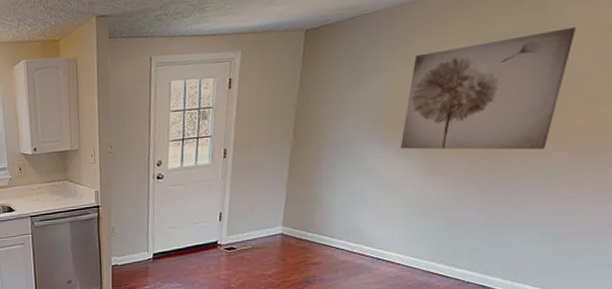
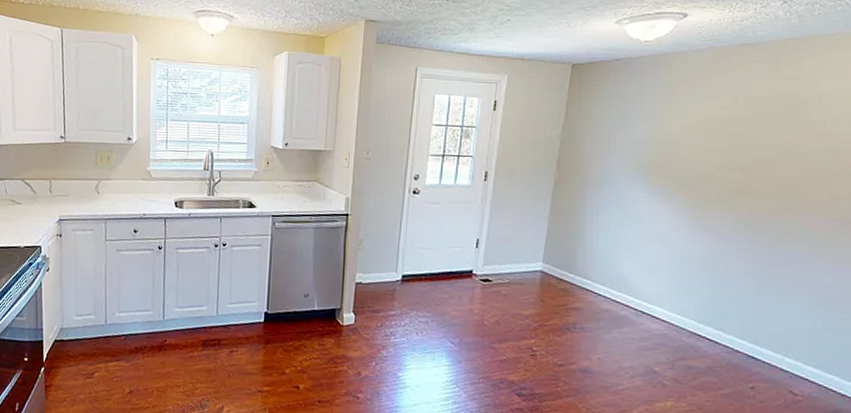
wall art: present [400,27,575,150] -> none [665,99,832,217]

